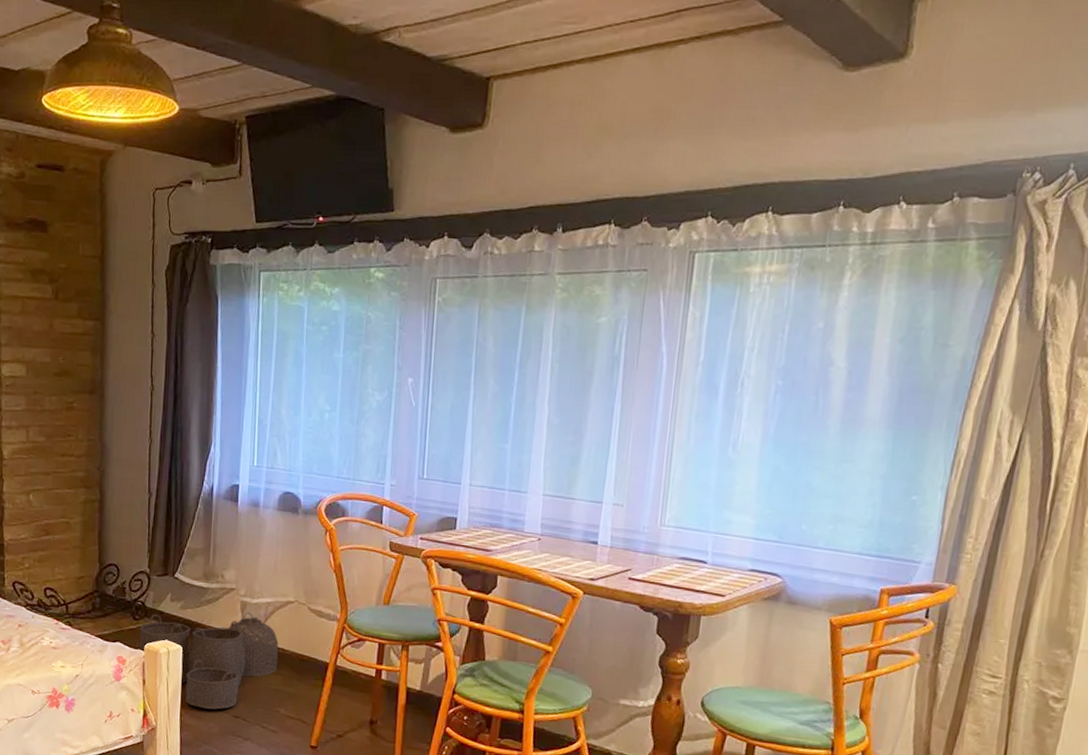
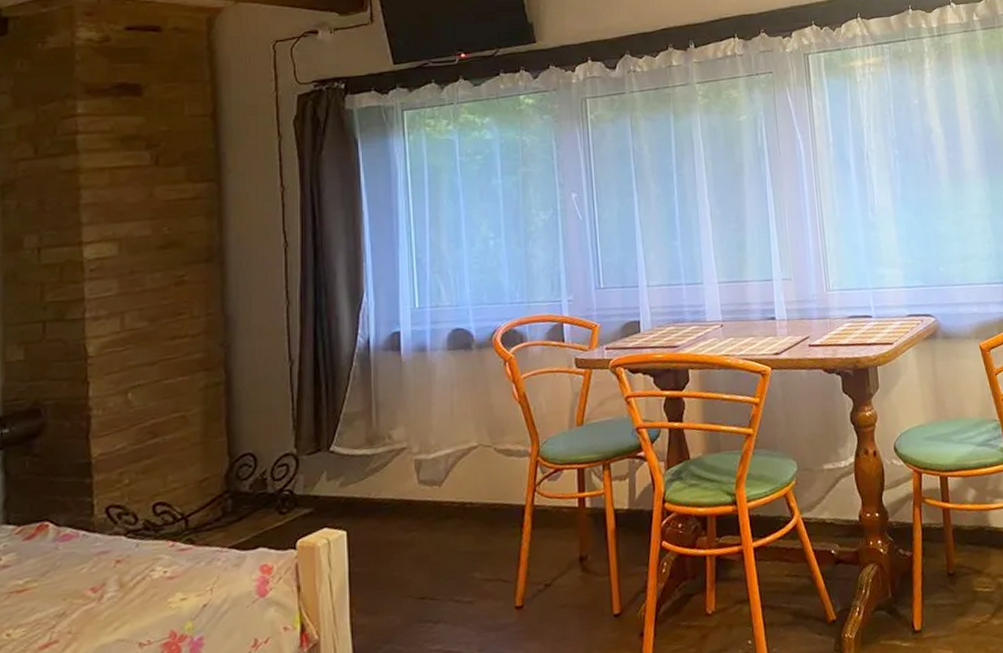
woven basket: present [139,612,279,710] -> none [288,470,467,601]

